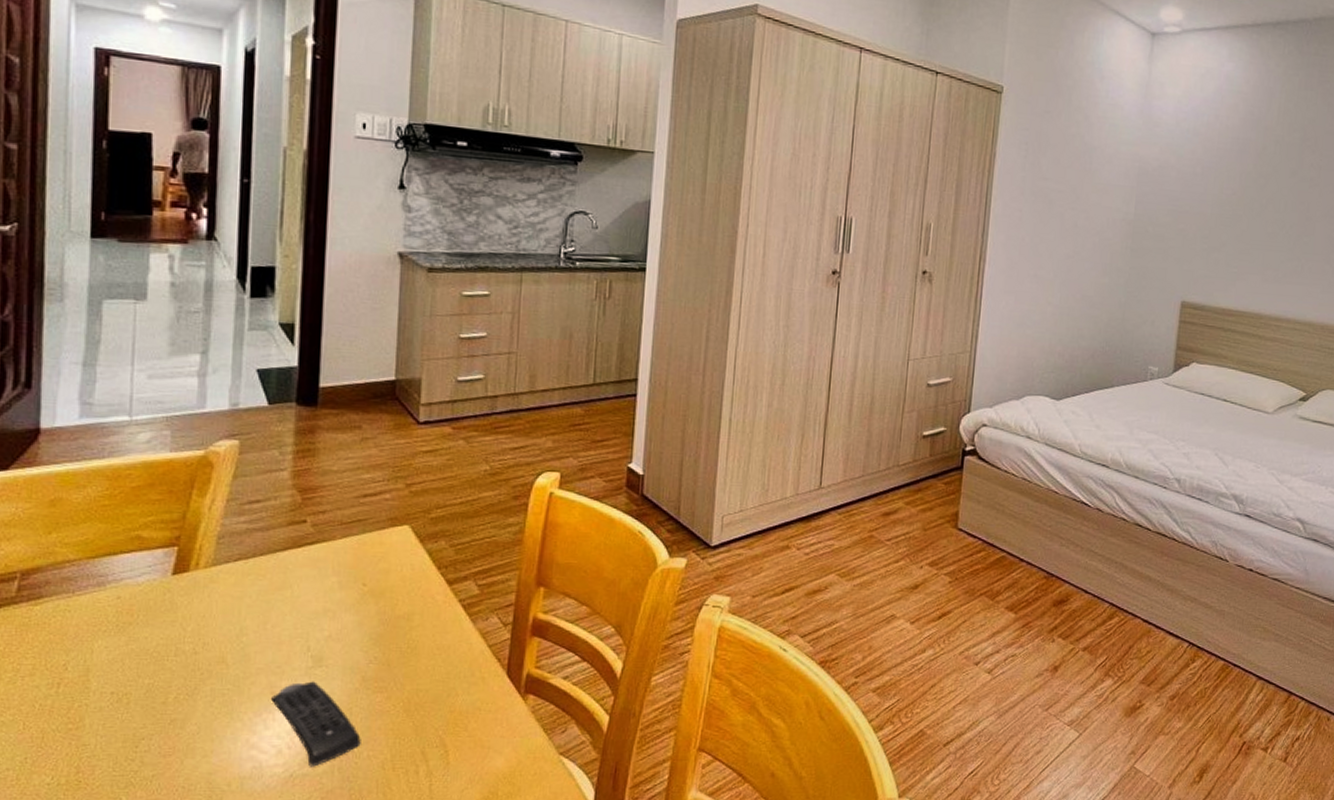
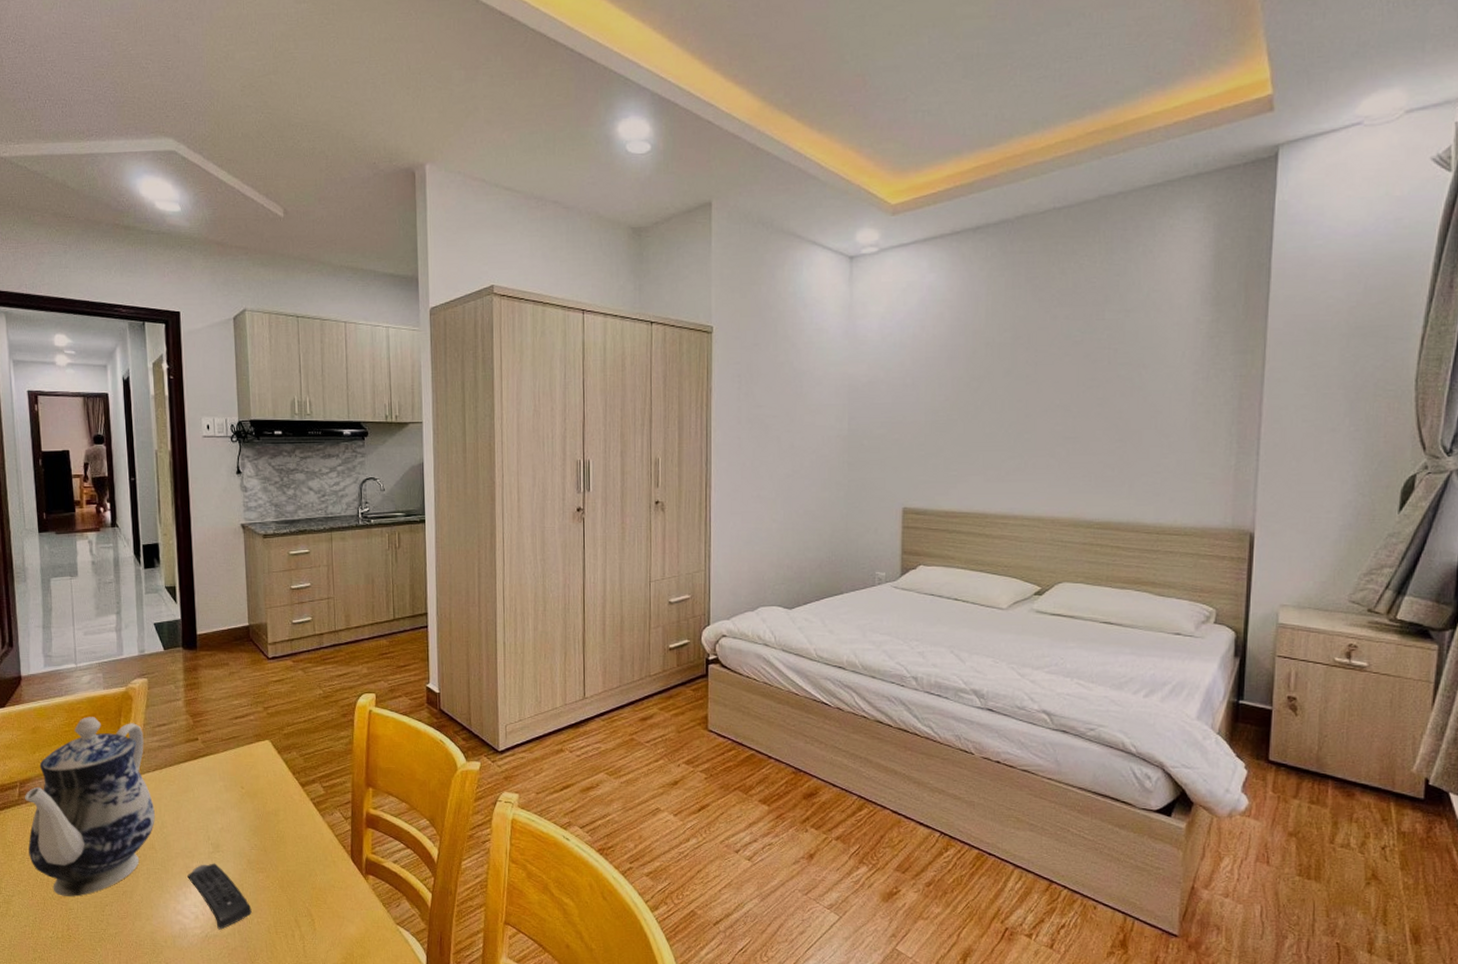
teapot: none [25,487,231,728] -> present [25,717,155,896]

